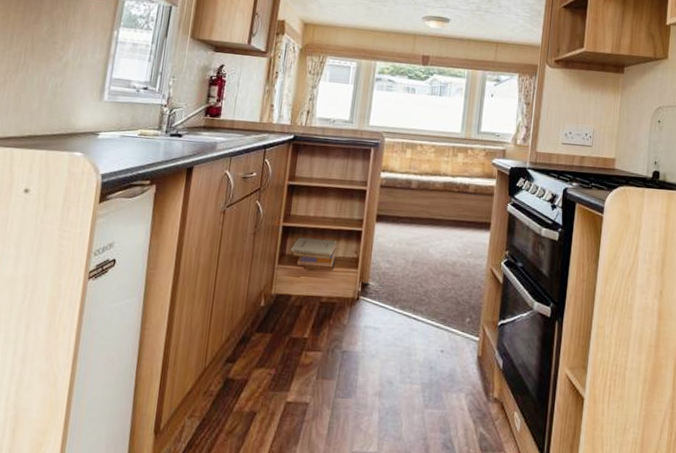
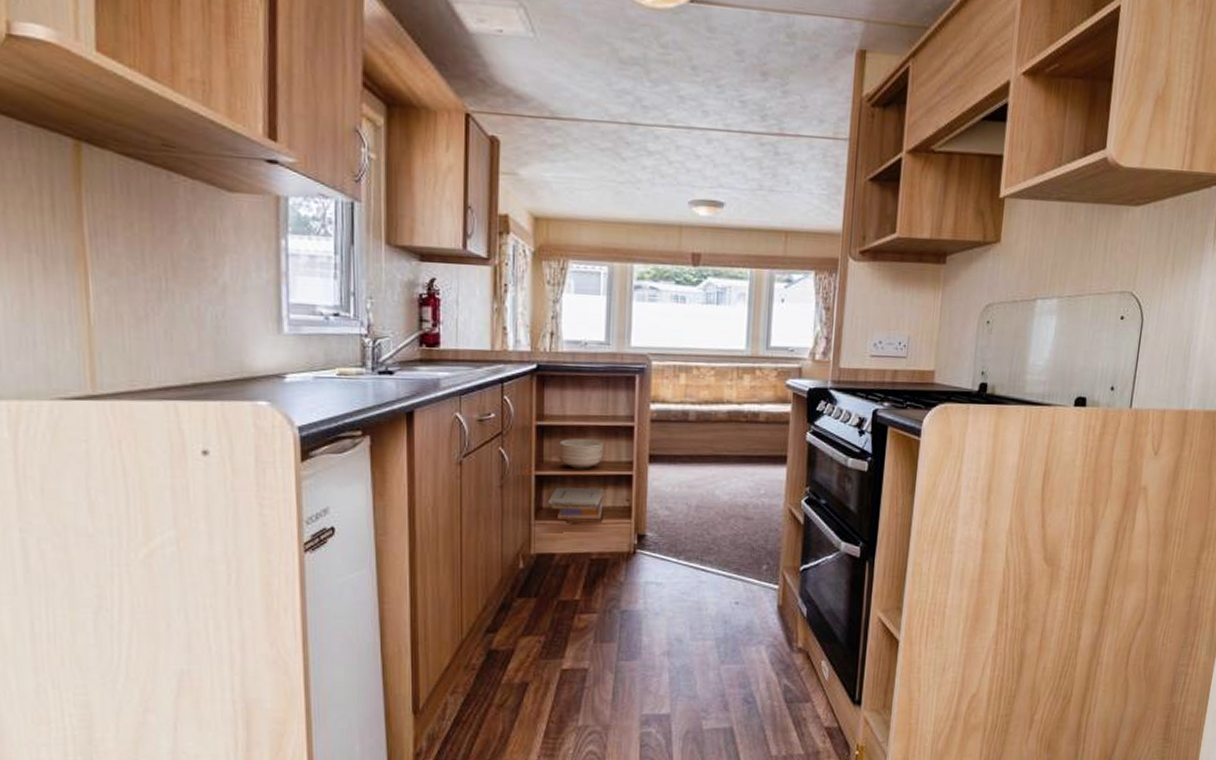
bowl: none [303,197,341,224] -> present [558,439,603,469]

